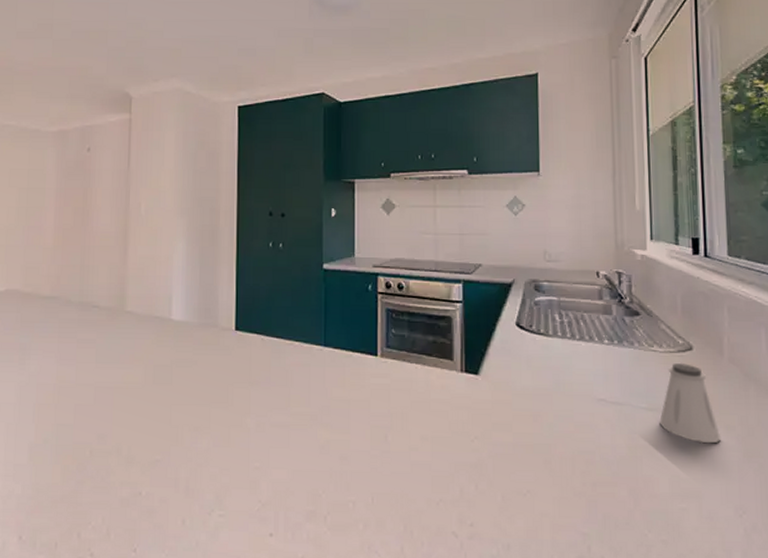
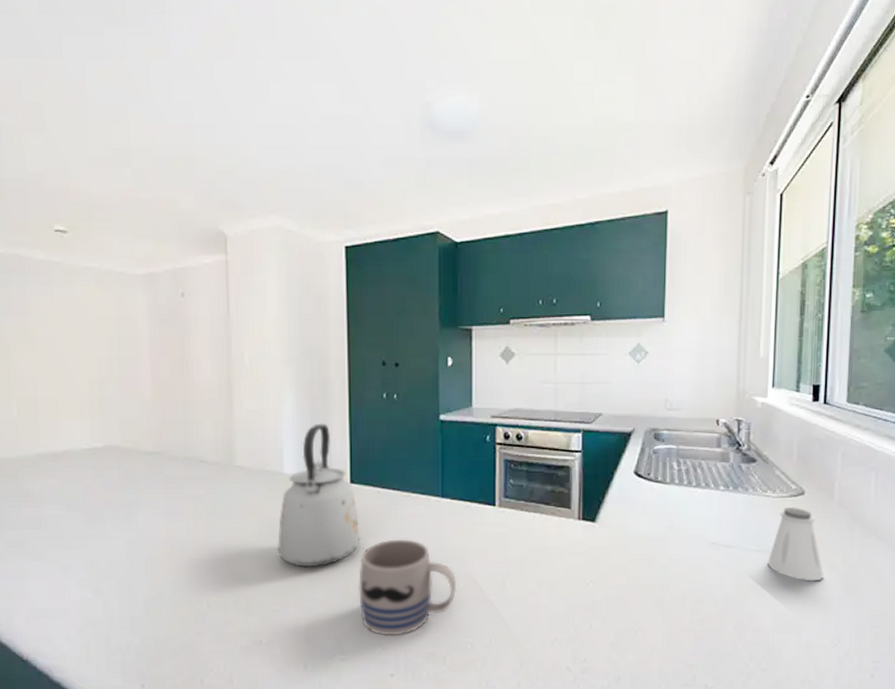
kettle: none [162,271,244,415] -> present [278,423,361,566]
mug: none [240,388,339,492] -> present [358,539,457,636]

